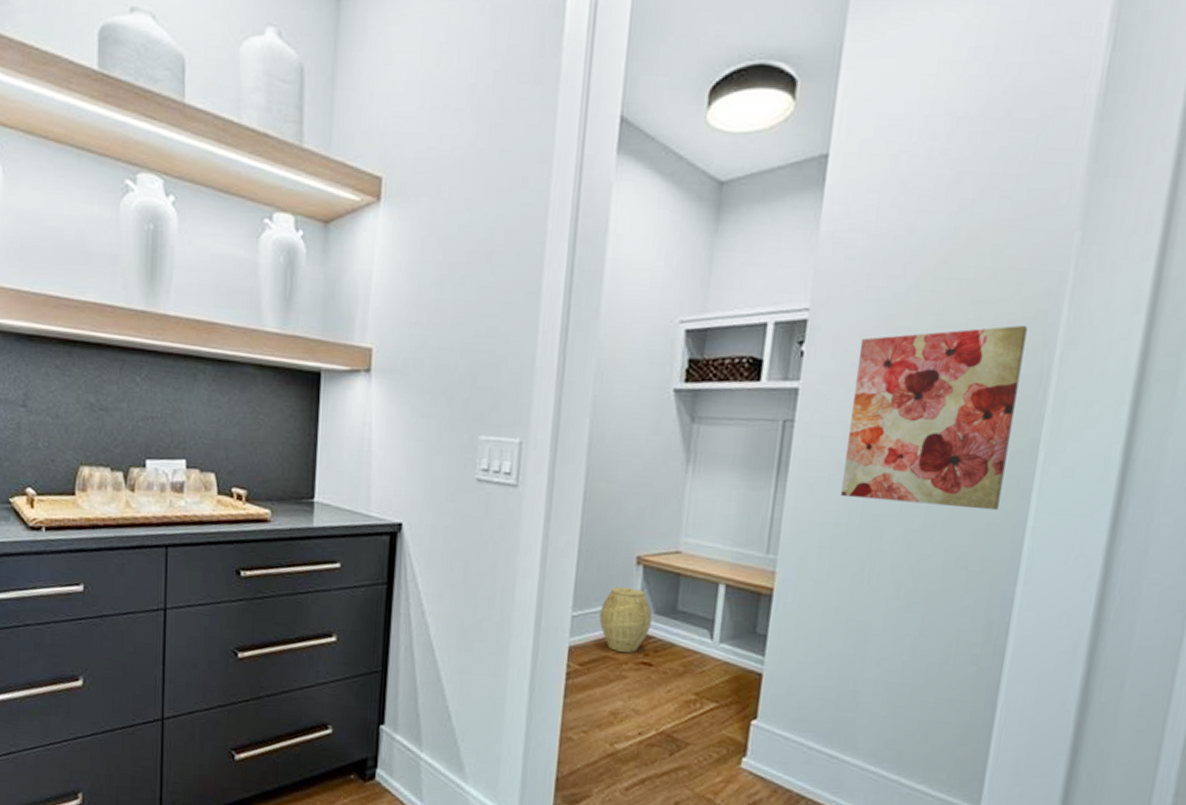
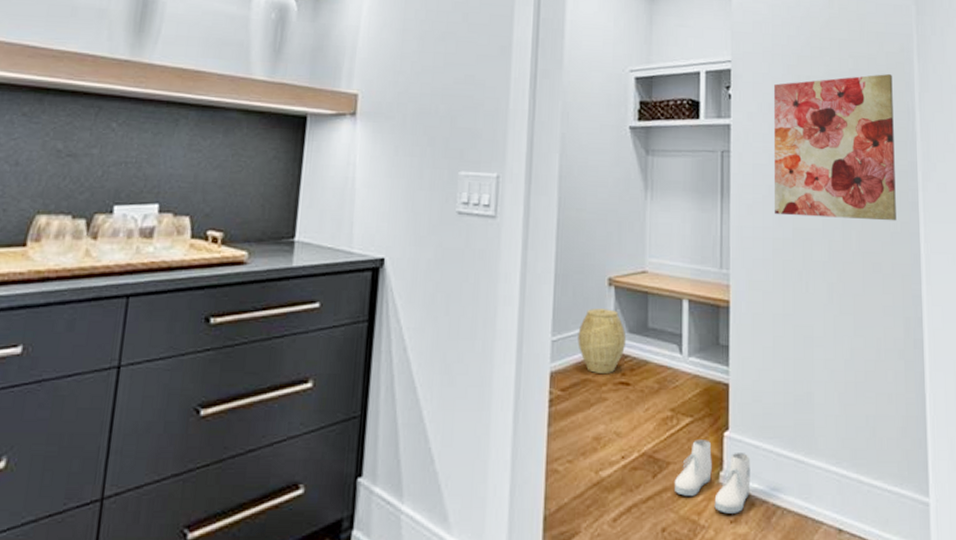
boots: none [692,725,778,798] -> present [675,440,751,514]

